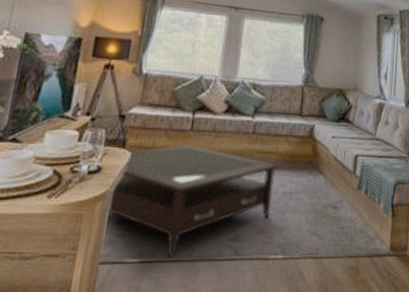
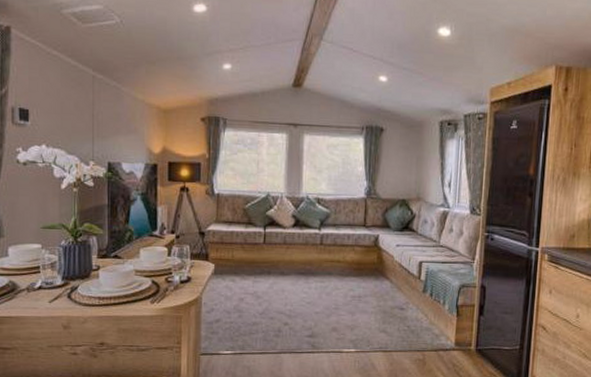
coffee table: present [107,144,279,258] -> none [201,256,347,351]

